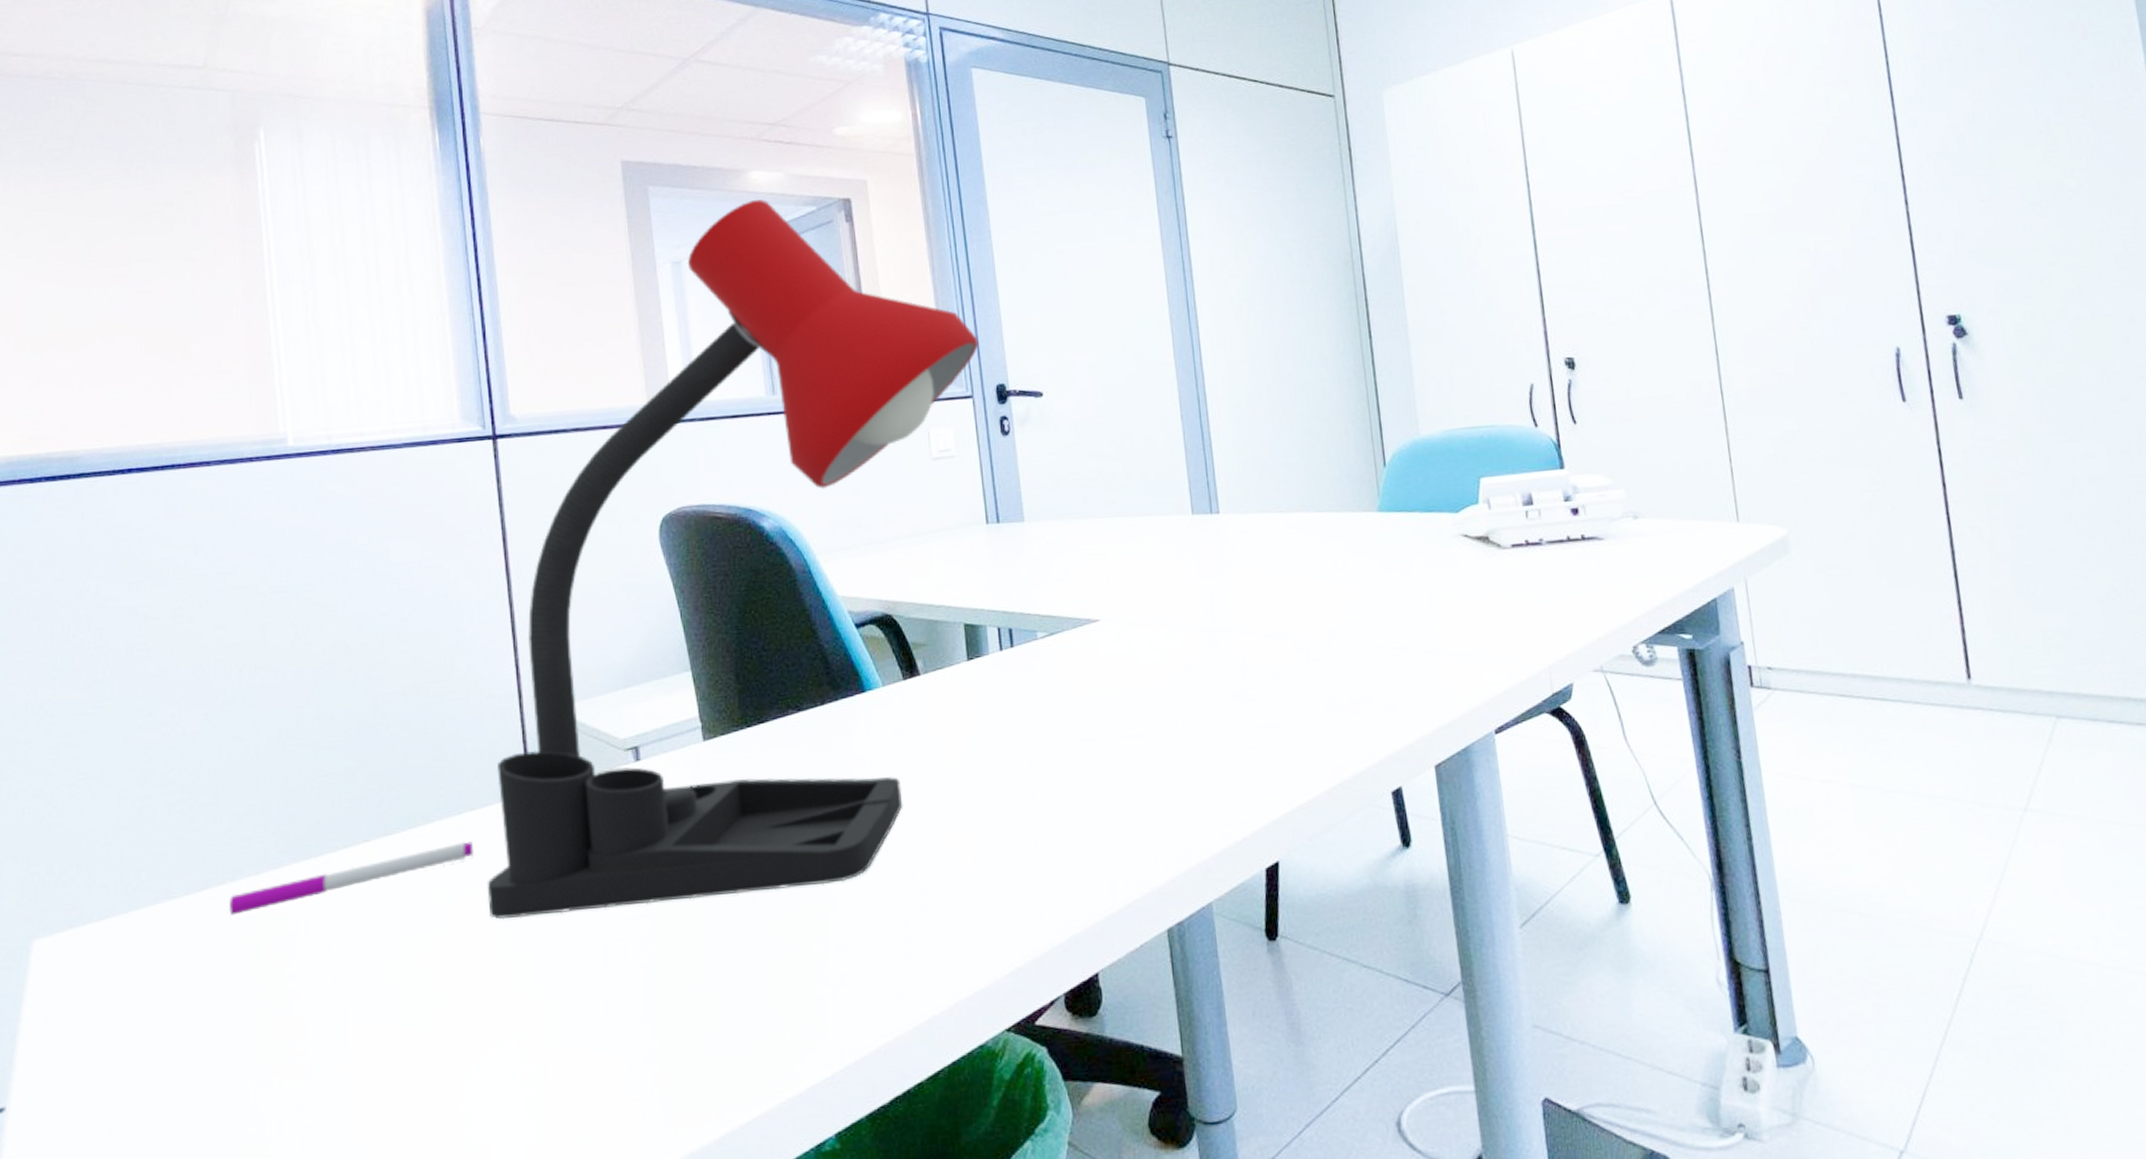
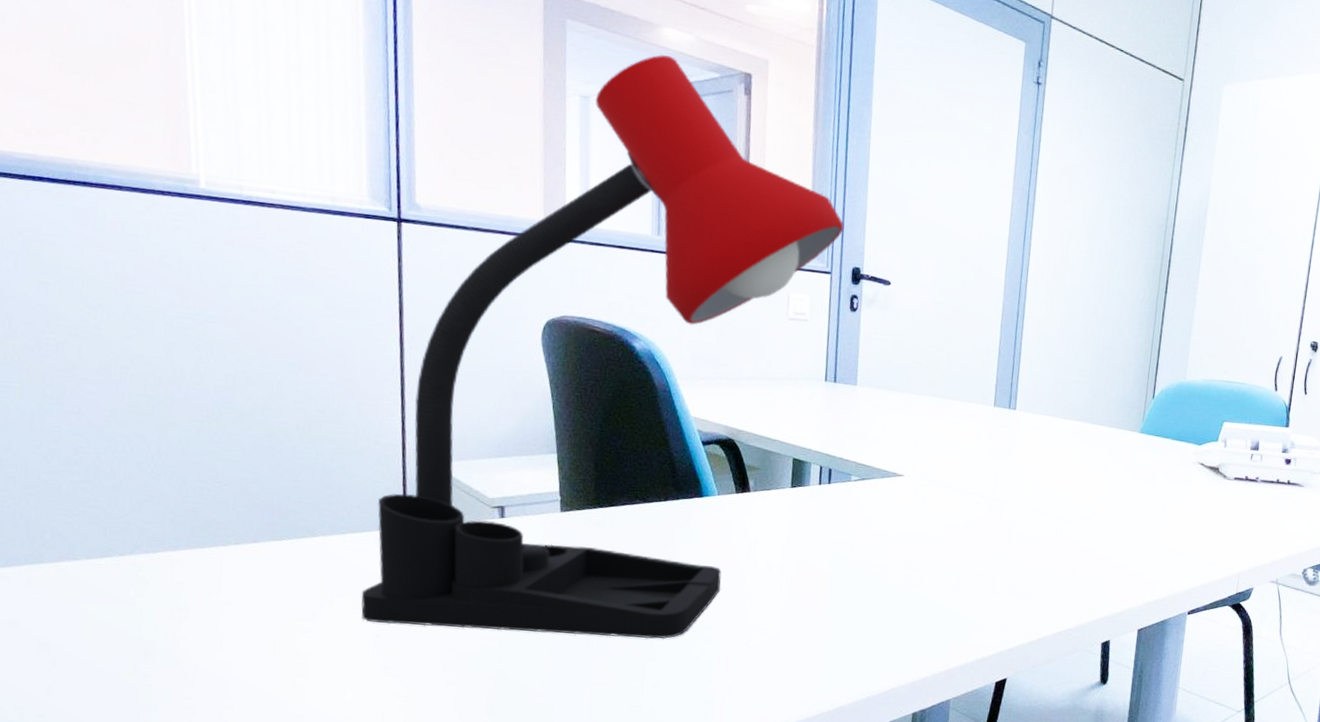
pen: present [228,841,474,916] -> none [127,556,353,583]

